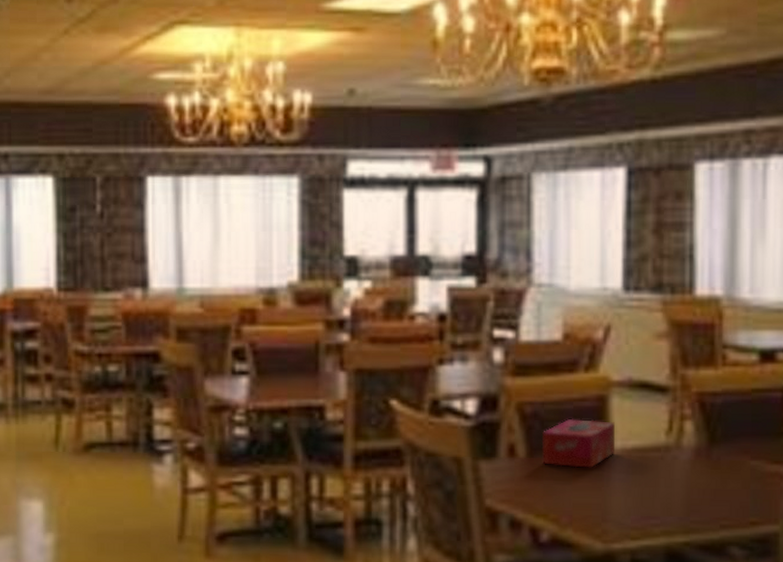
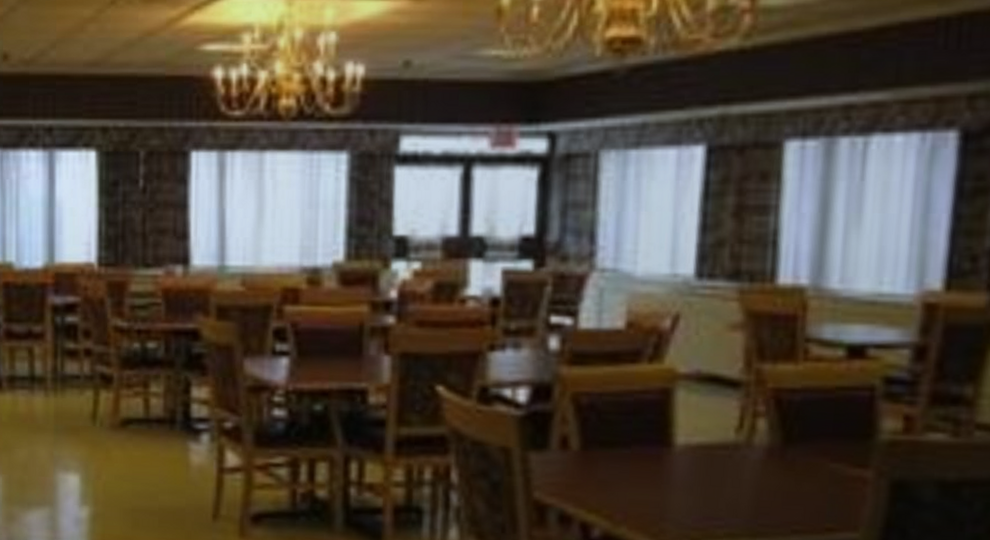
tissue box: present [542,418,616,468] -> none [597,411,679,464]

